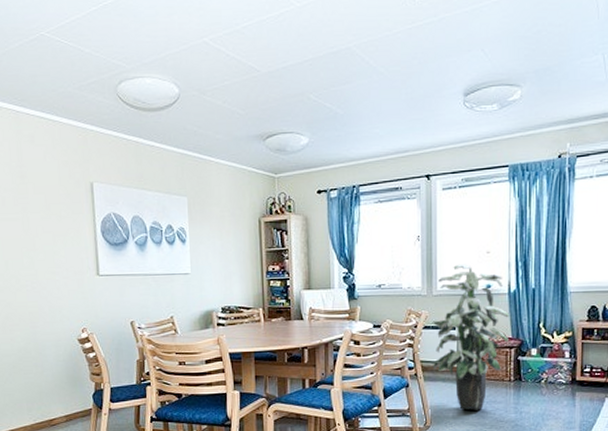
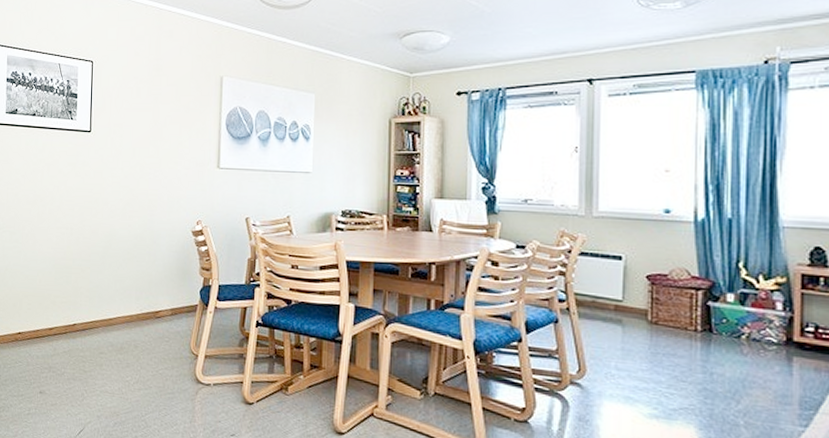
indoor plant: present [432,264,509,411] -> none [590,182,695,363]

